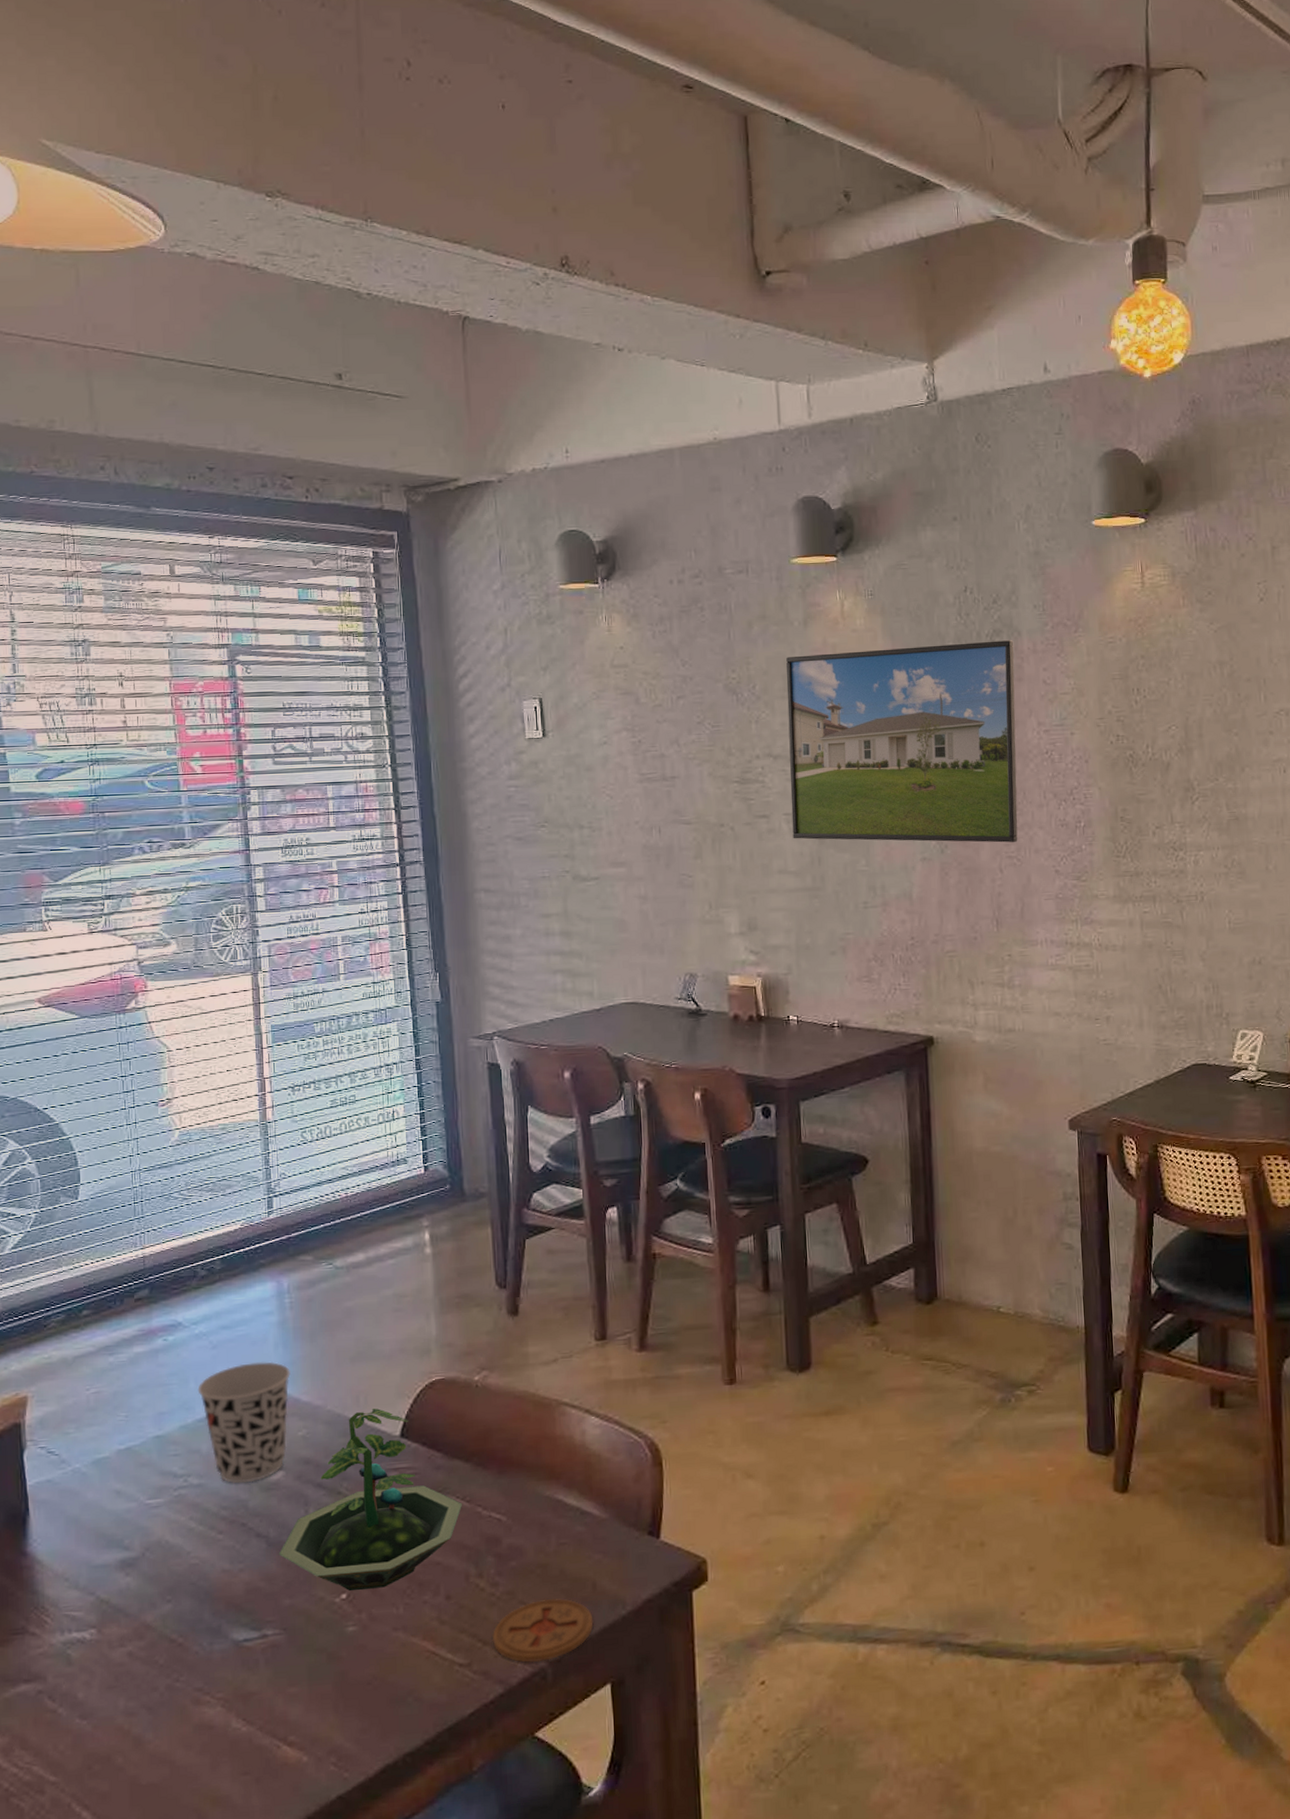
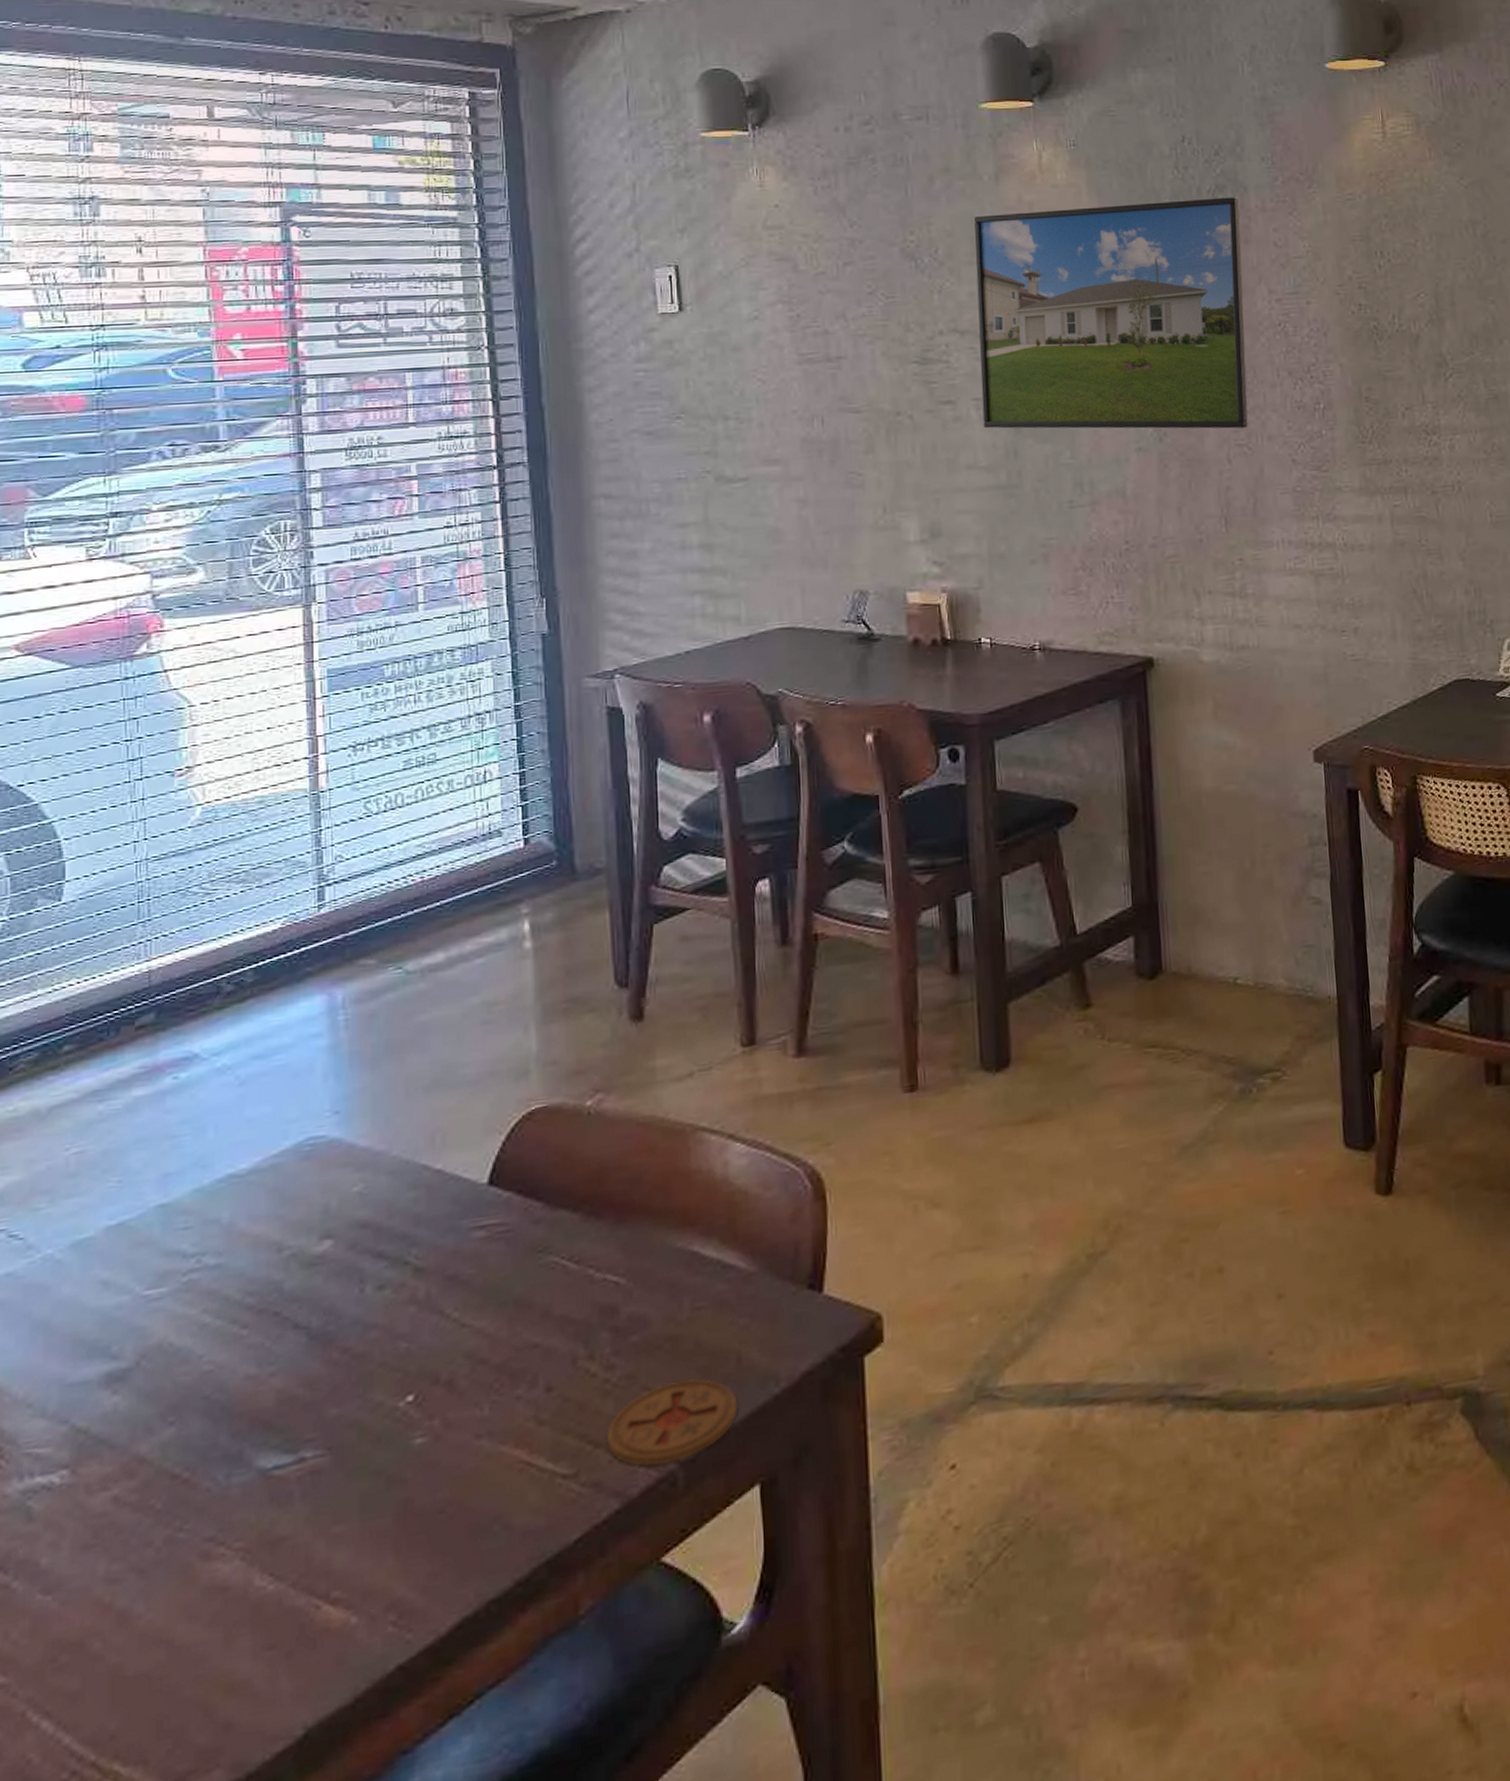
cup: present [197,1361,291,1484] -> none [218,1097,344,1261]
terrarium: present [278,1408,463,1590] -> none [322,1150,570,1390]

